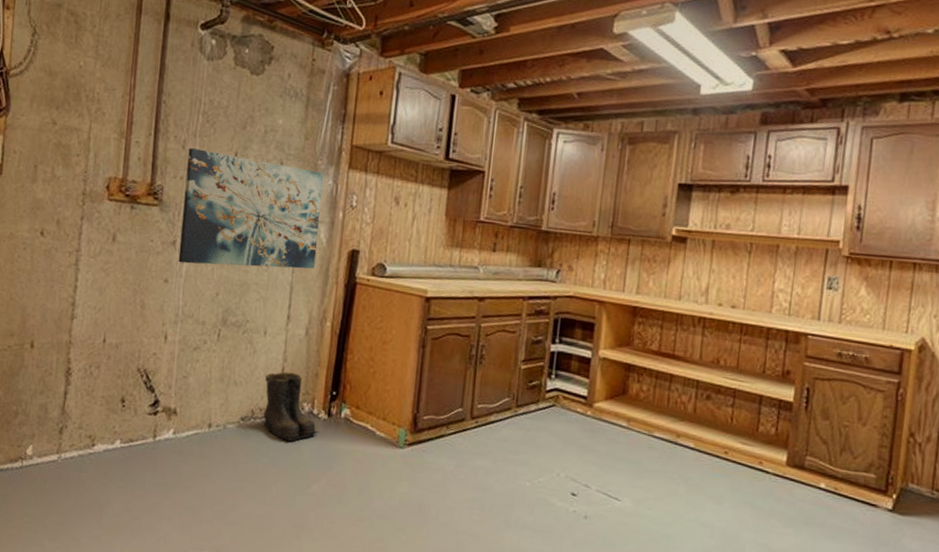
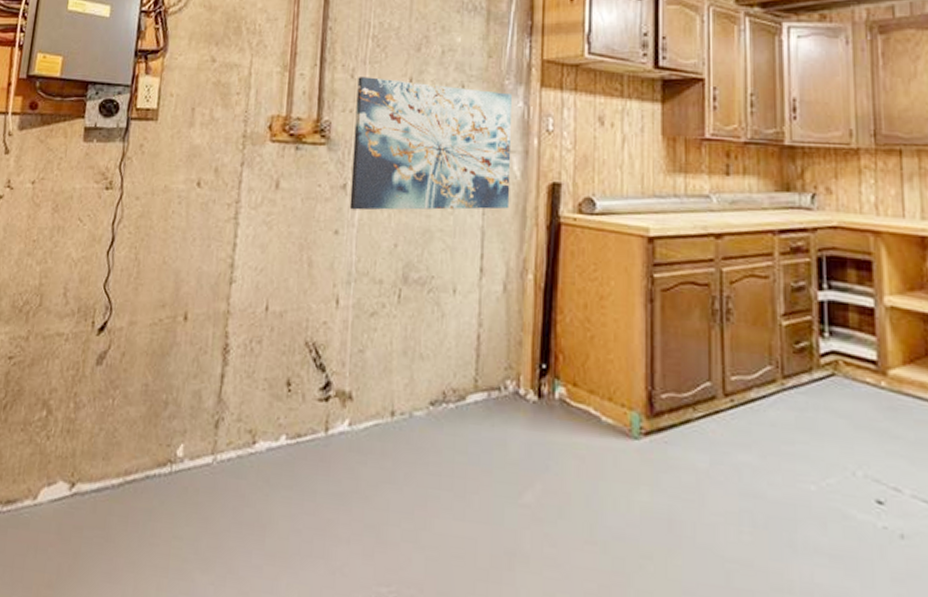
boots: present [263,371,319,442] -> none [457,339,529,433]

